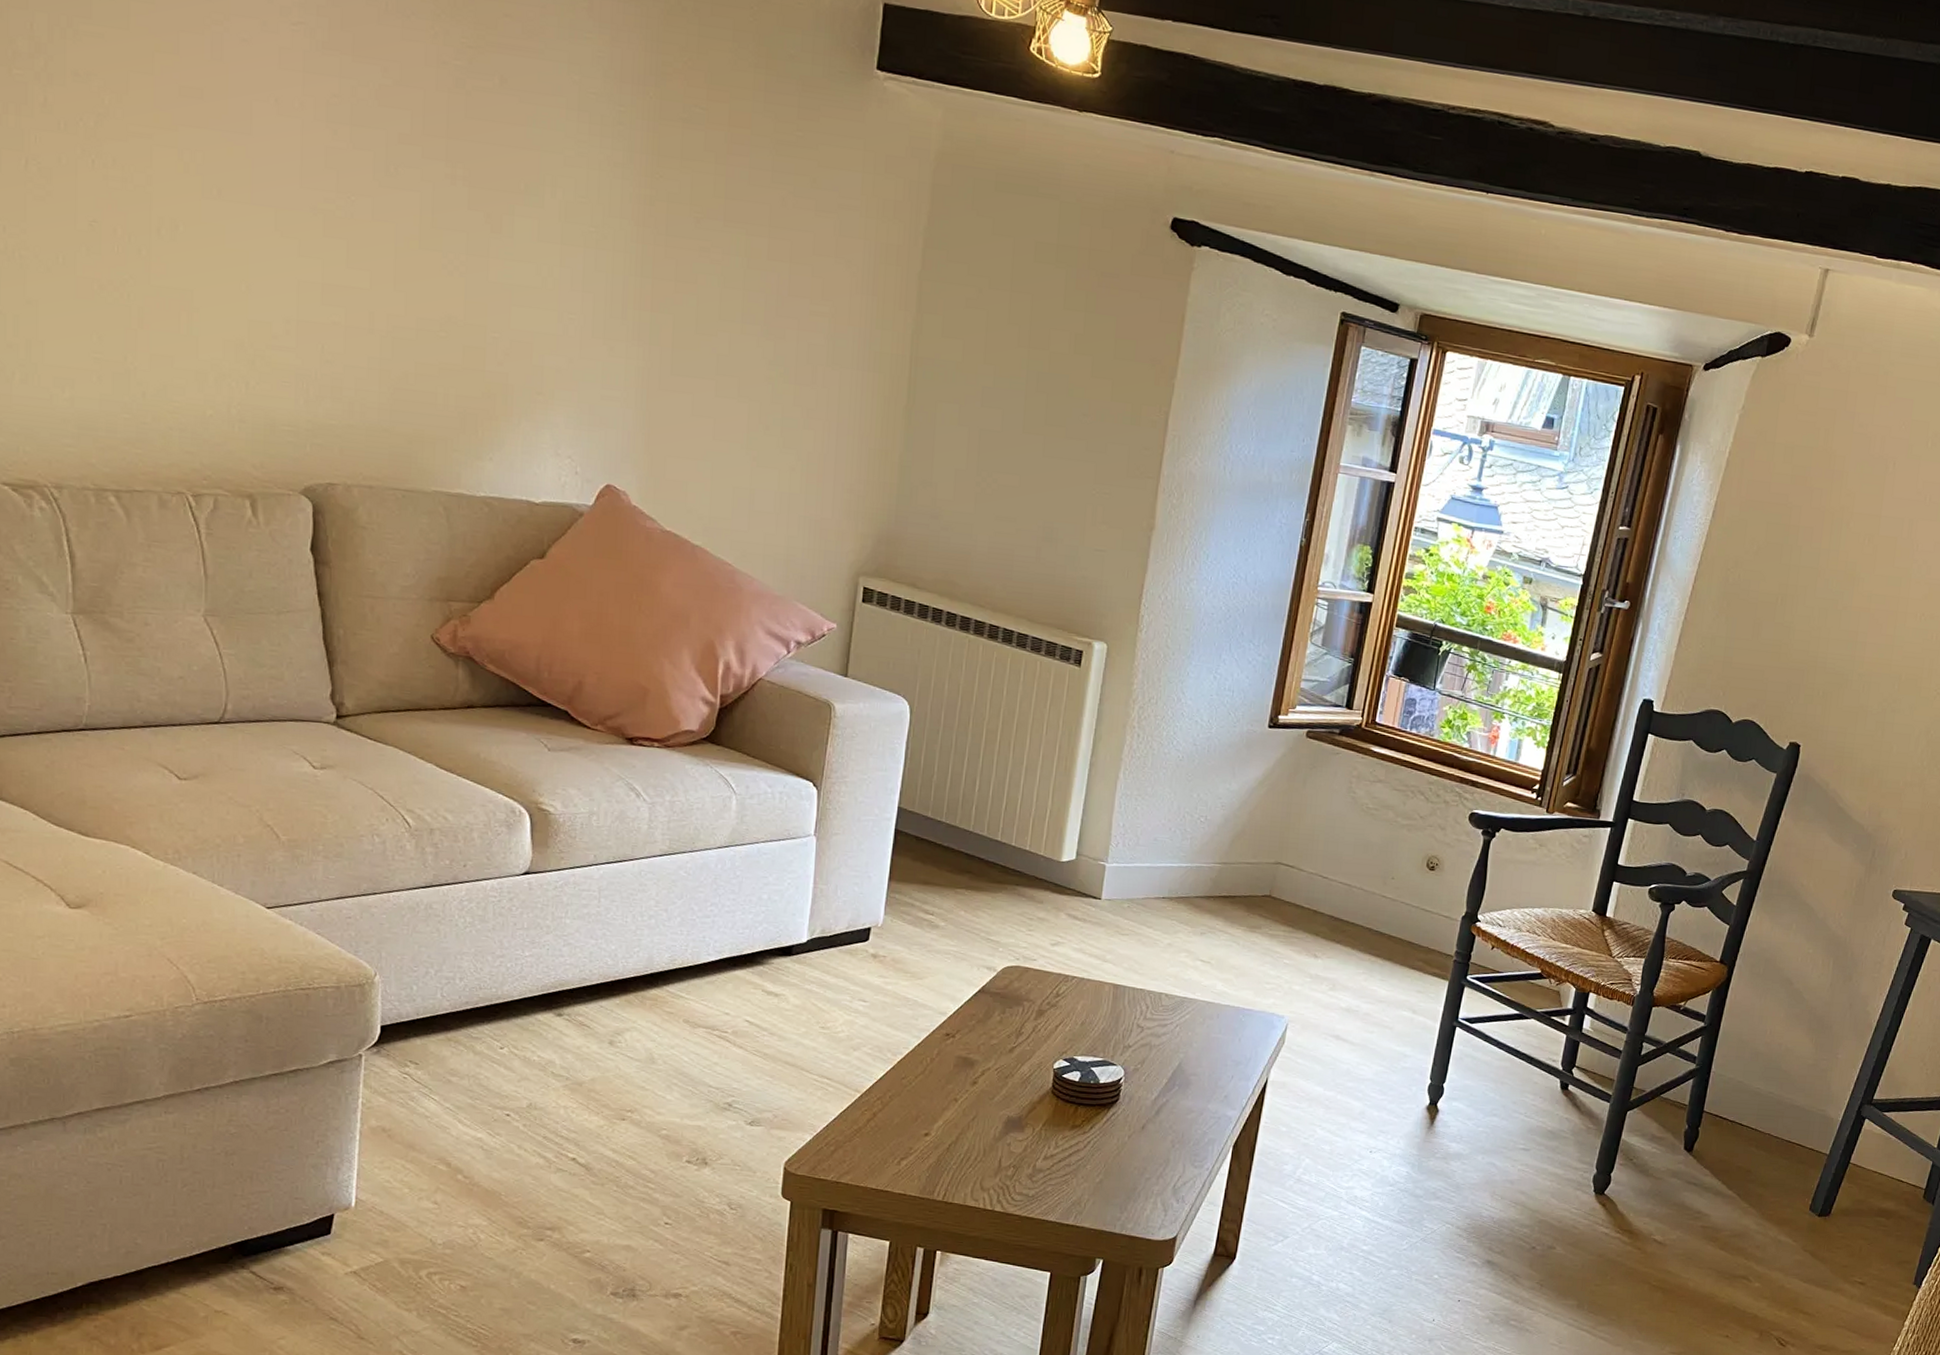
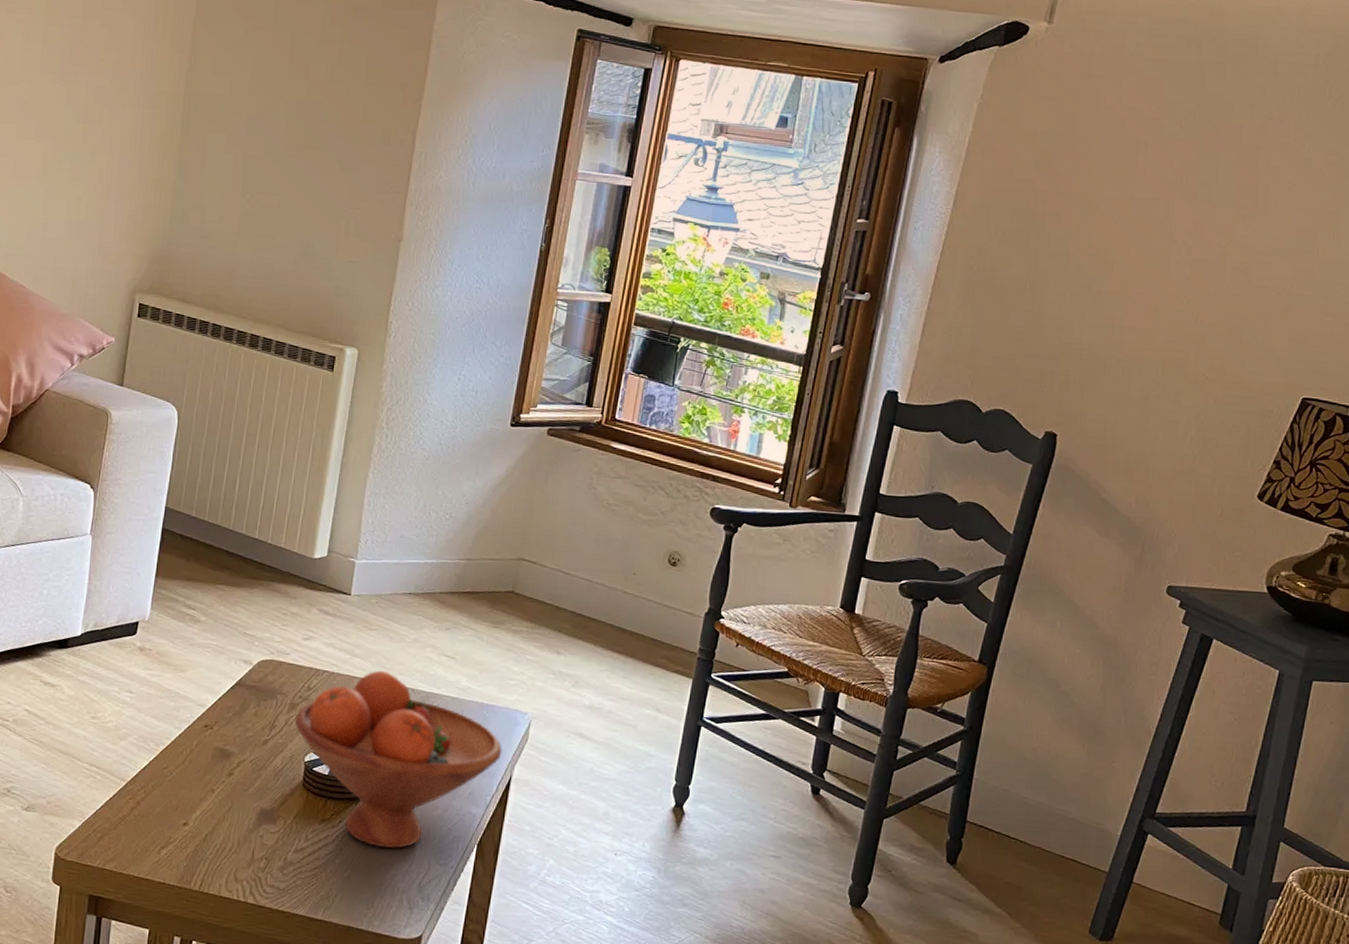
fruit bowl: none [1042,975,1259,1153] -> present [294,670,502,849]

